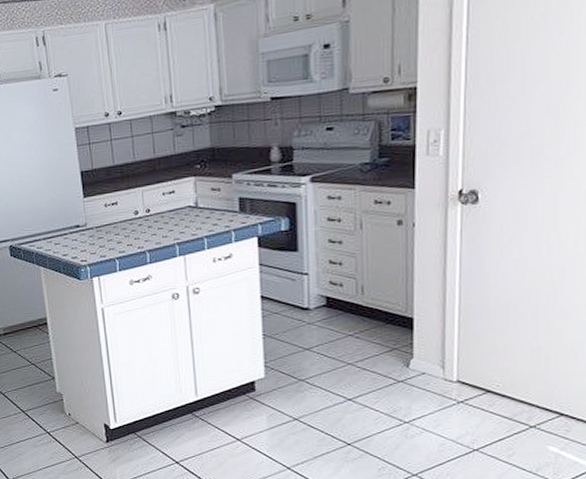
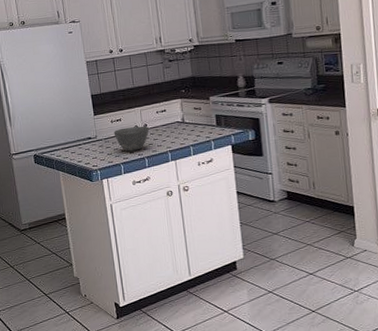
bowl: none [107,211,153,243] -> present [113,126,150,152]

